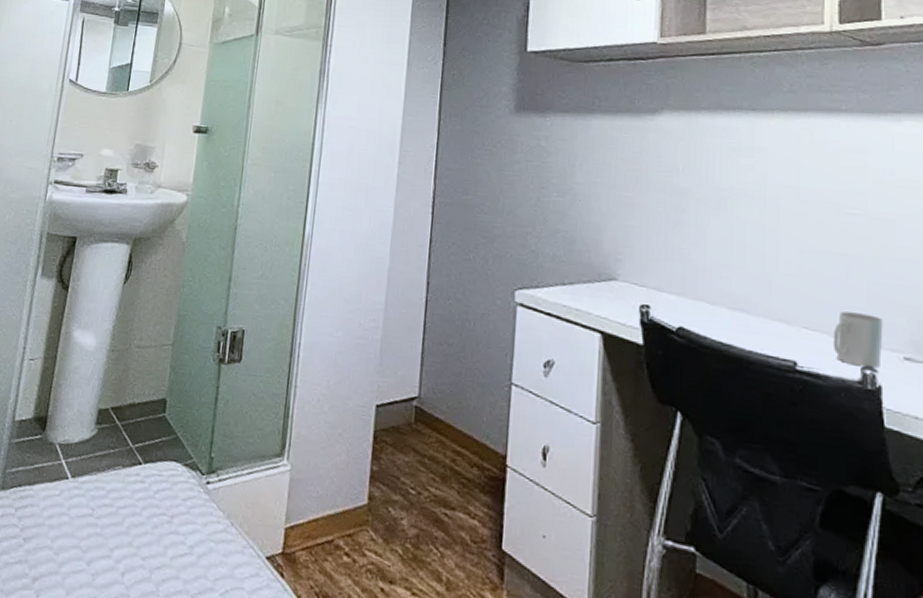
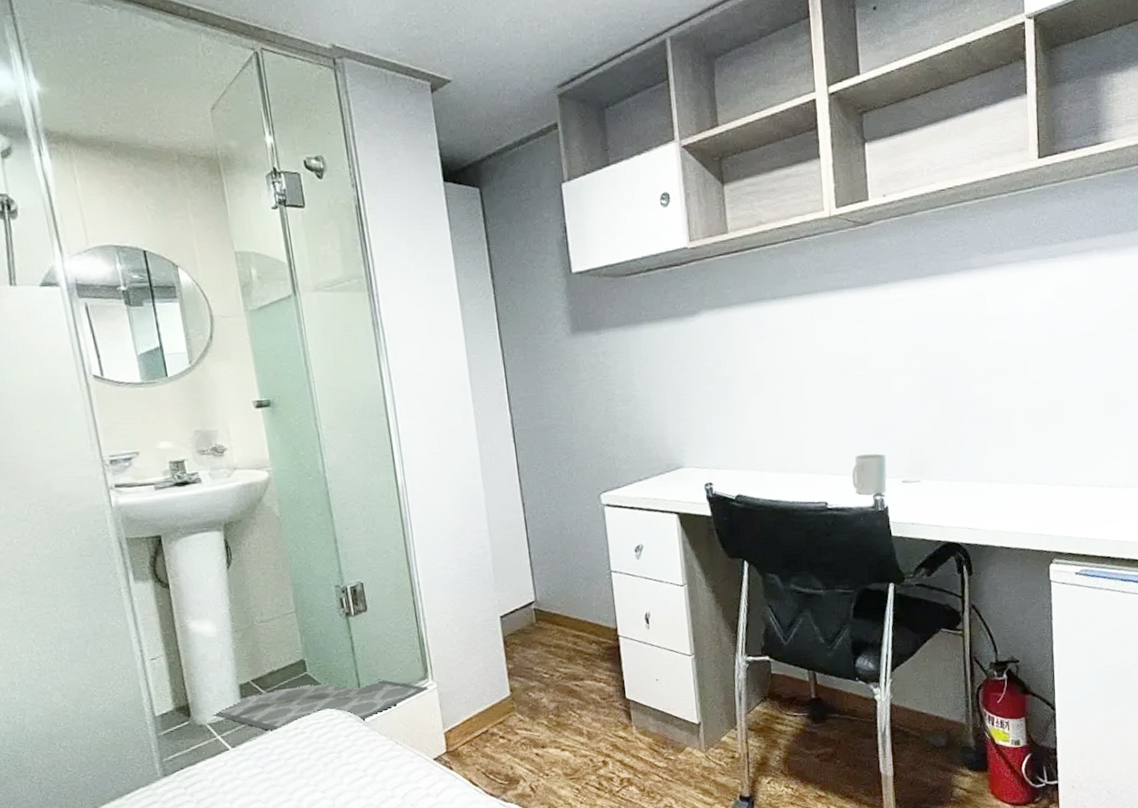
bath mat: none [63,425,282,487] -> present [211,679,429,732]

